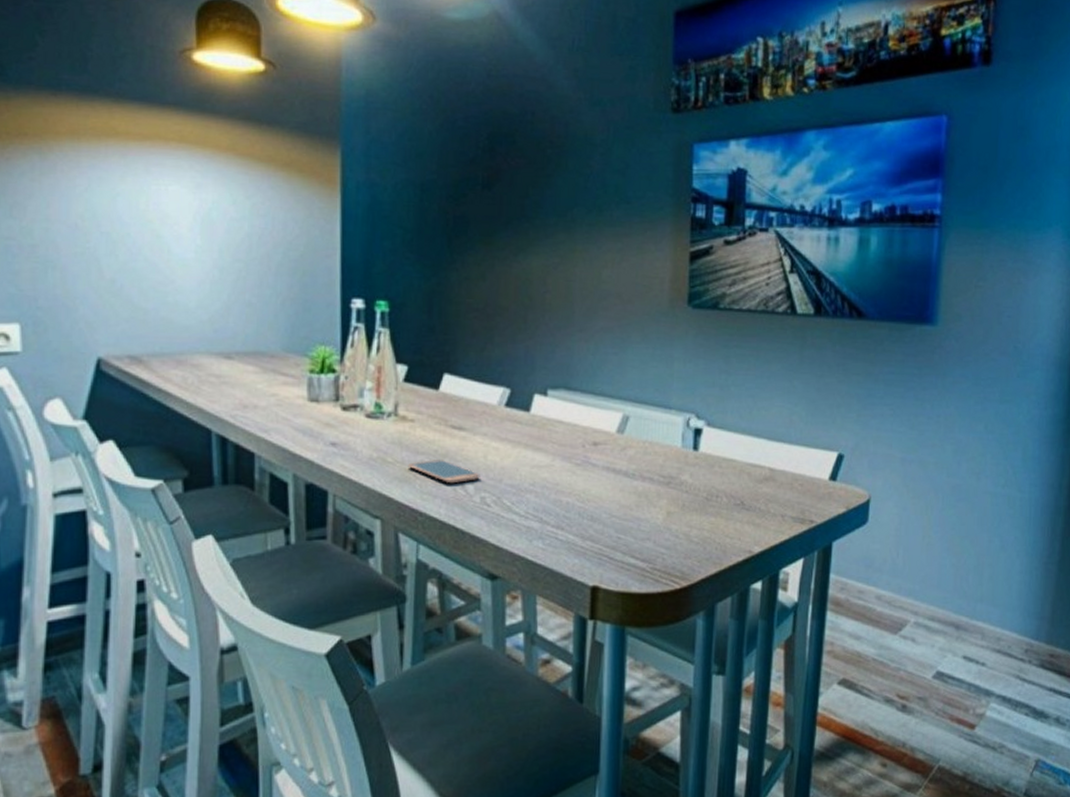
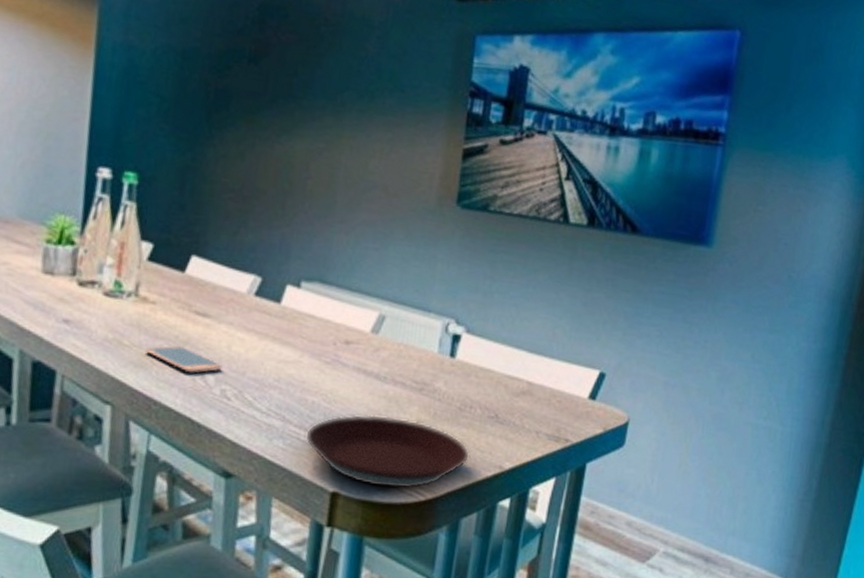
plate: none [562,511,719,579] -> present [304,414,470,490]

